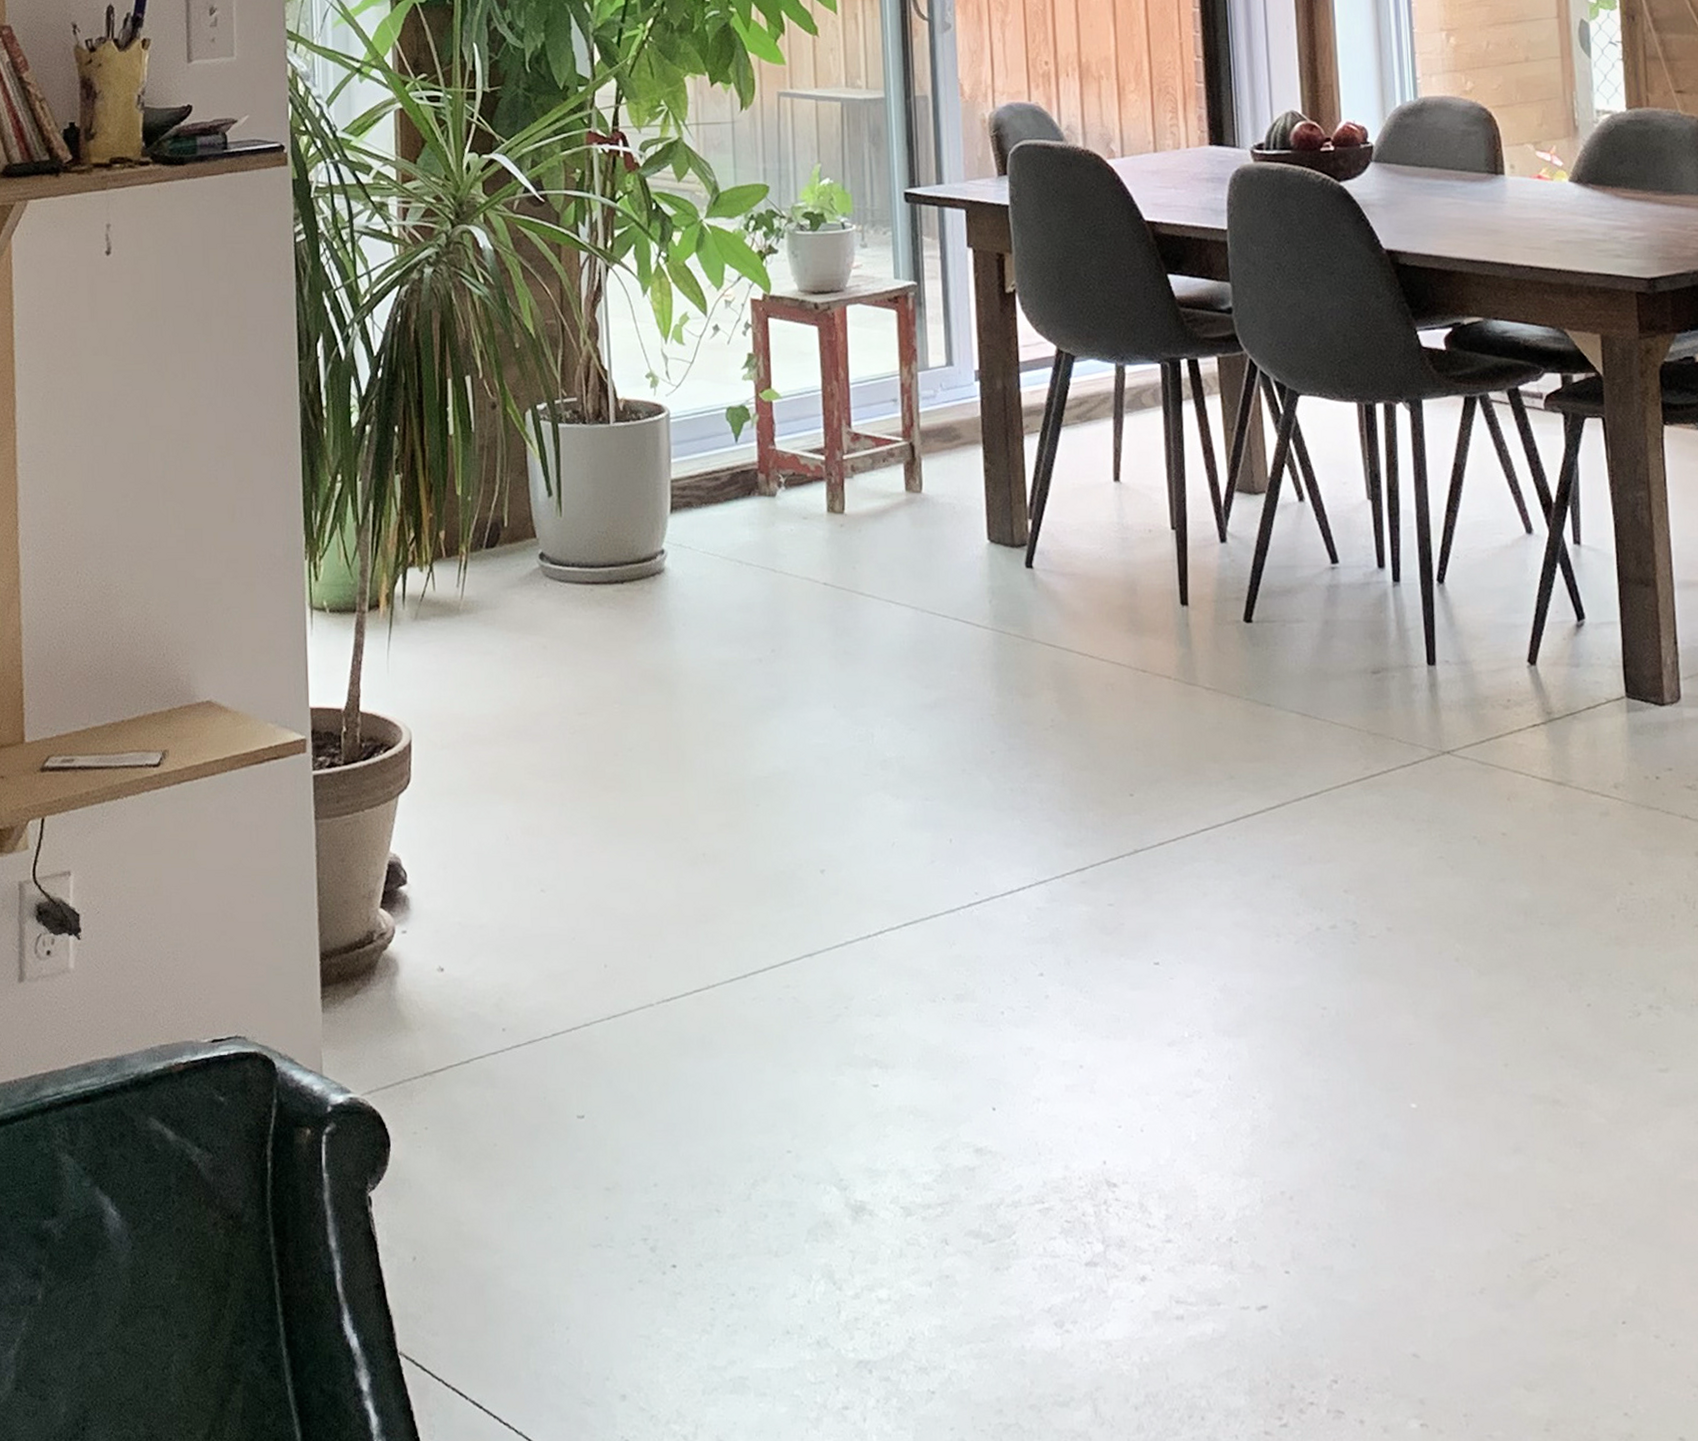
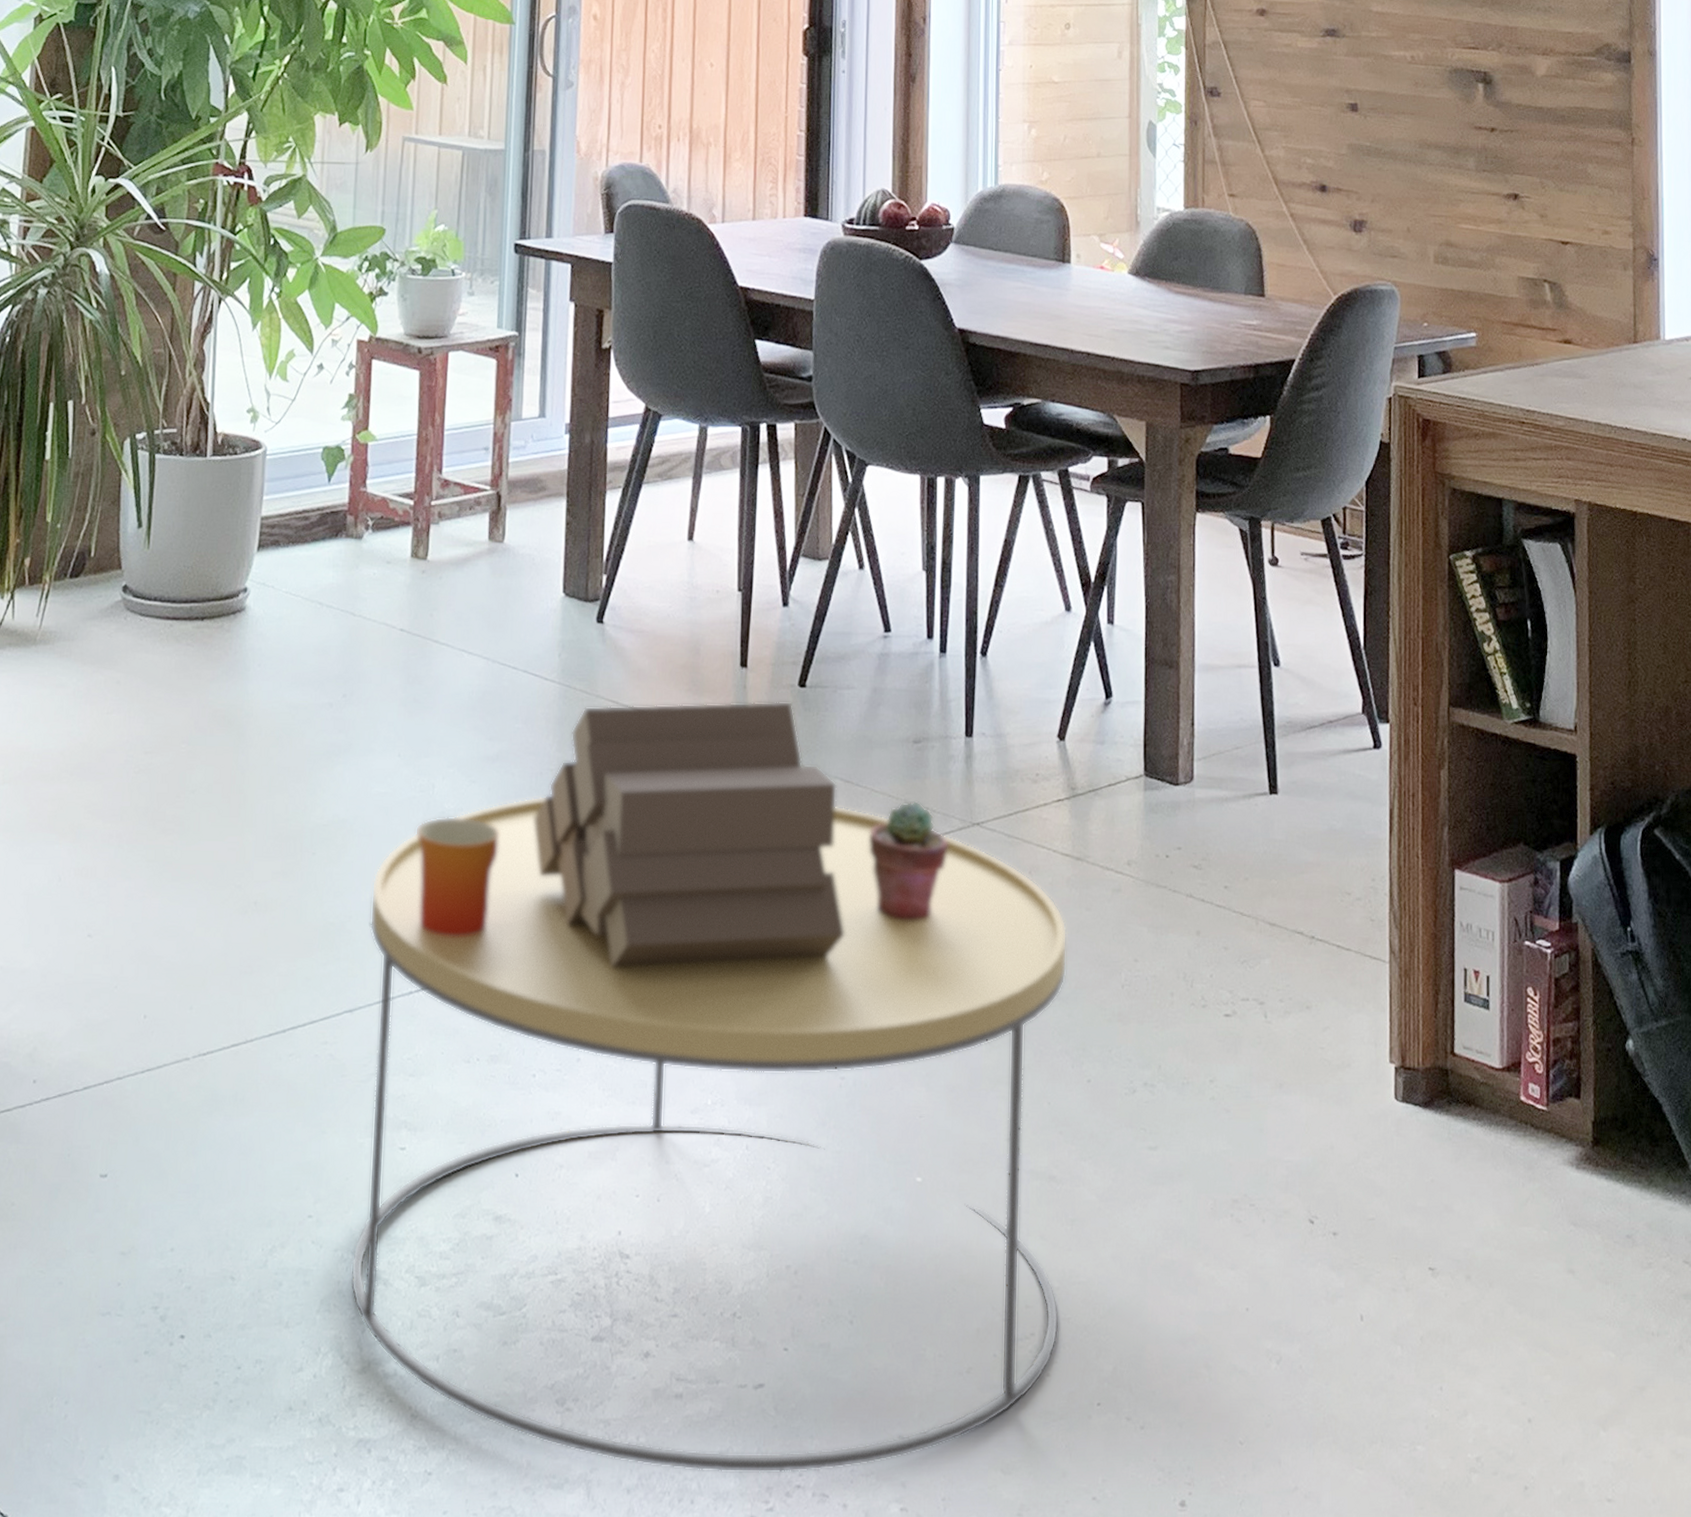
coffee table: none [819,738,1575,1390] -> present [350,795,1068,1473]
mug: none [858,764,945,880] -> present [415,816,499,936]
log pile: none [979,637,1315,906] -> present [534,701,845,967]
potted succulent: none [1332,732,1418,852] -> present [868,801,948,921]

